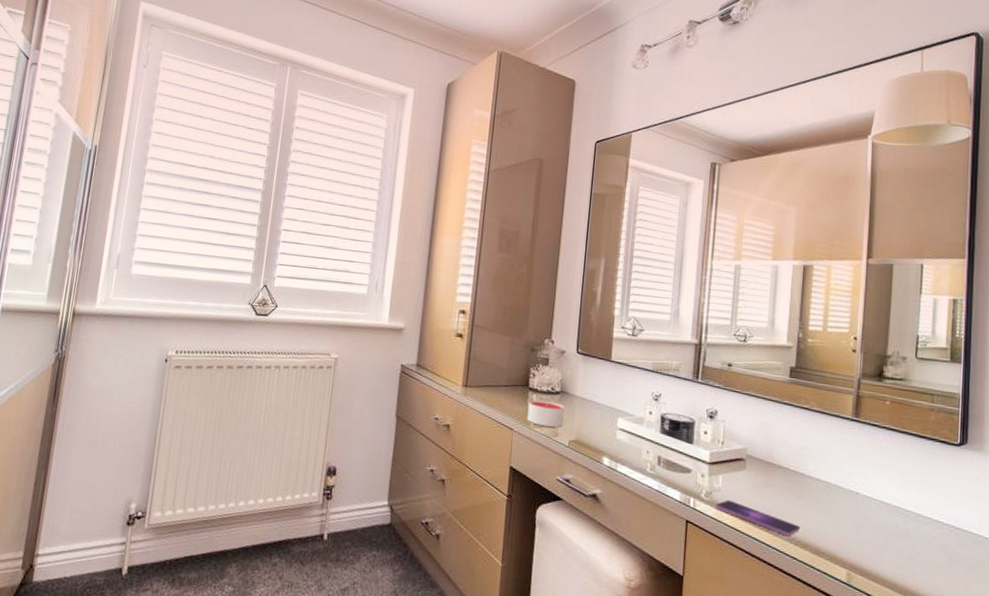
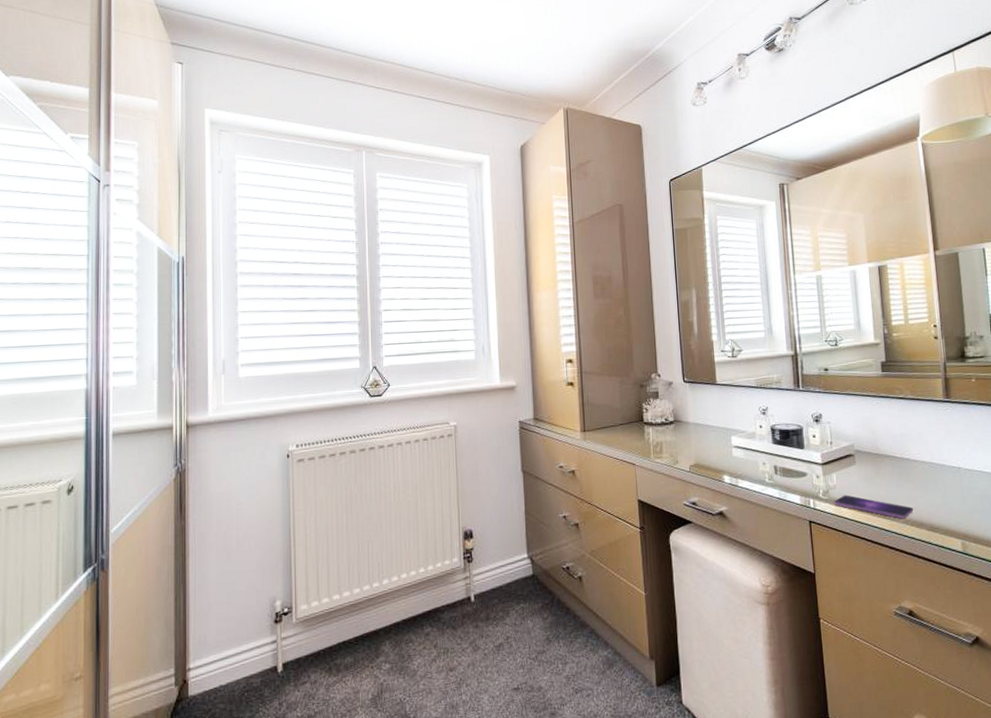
candle: present [527,400,564,428] -> none [646,431,681,456]

